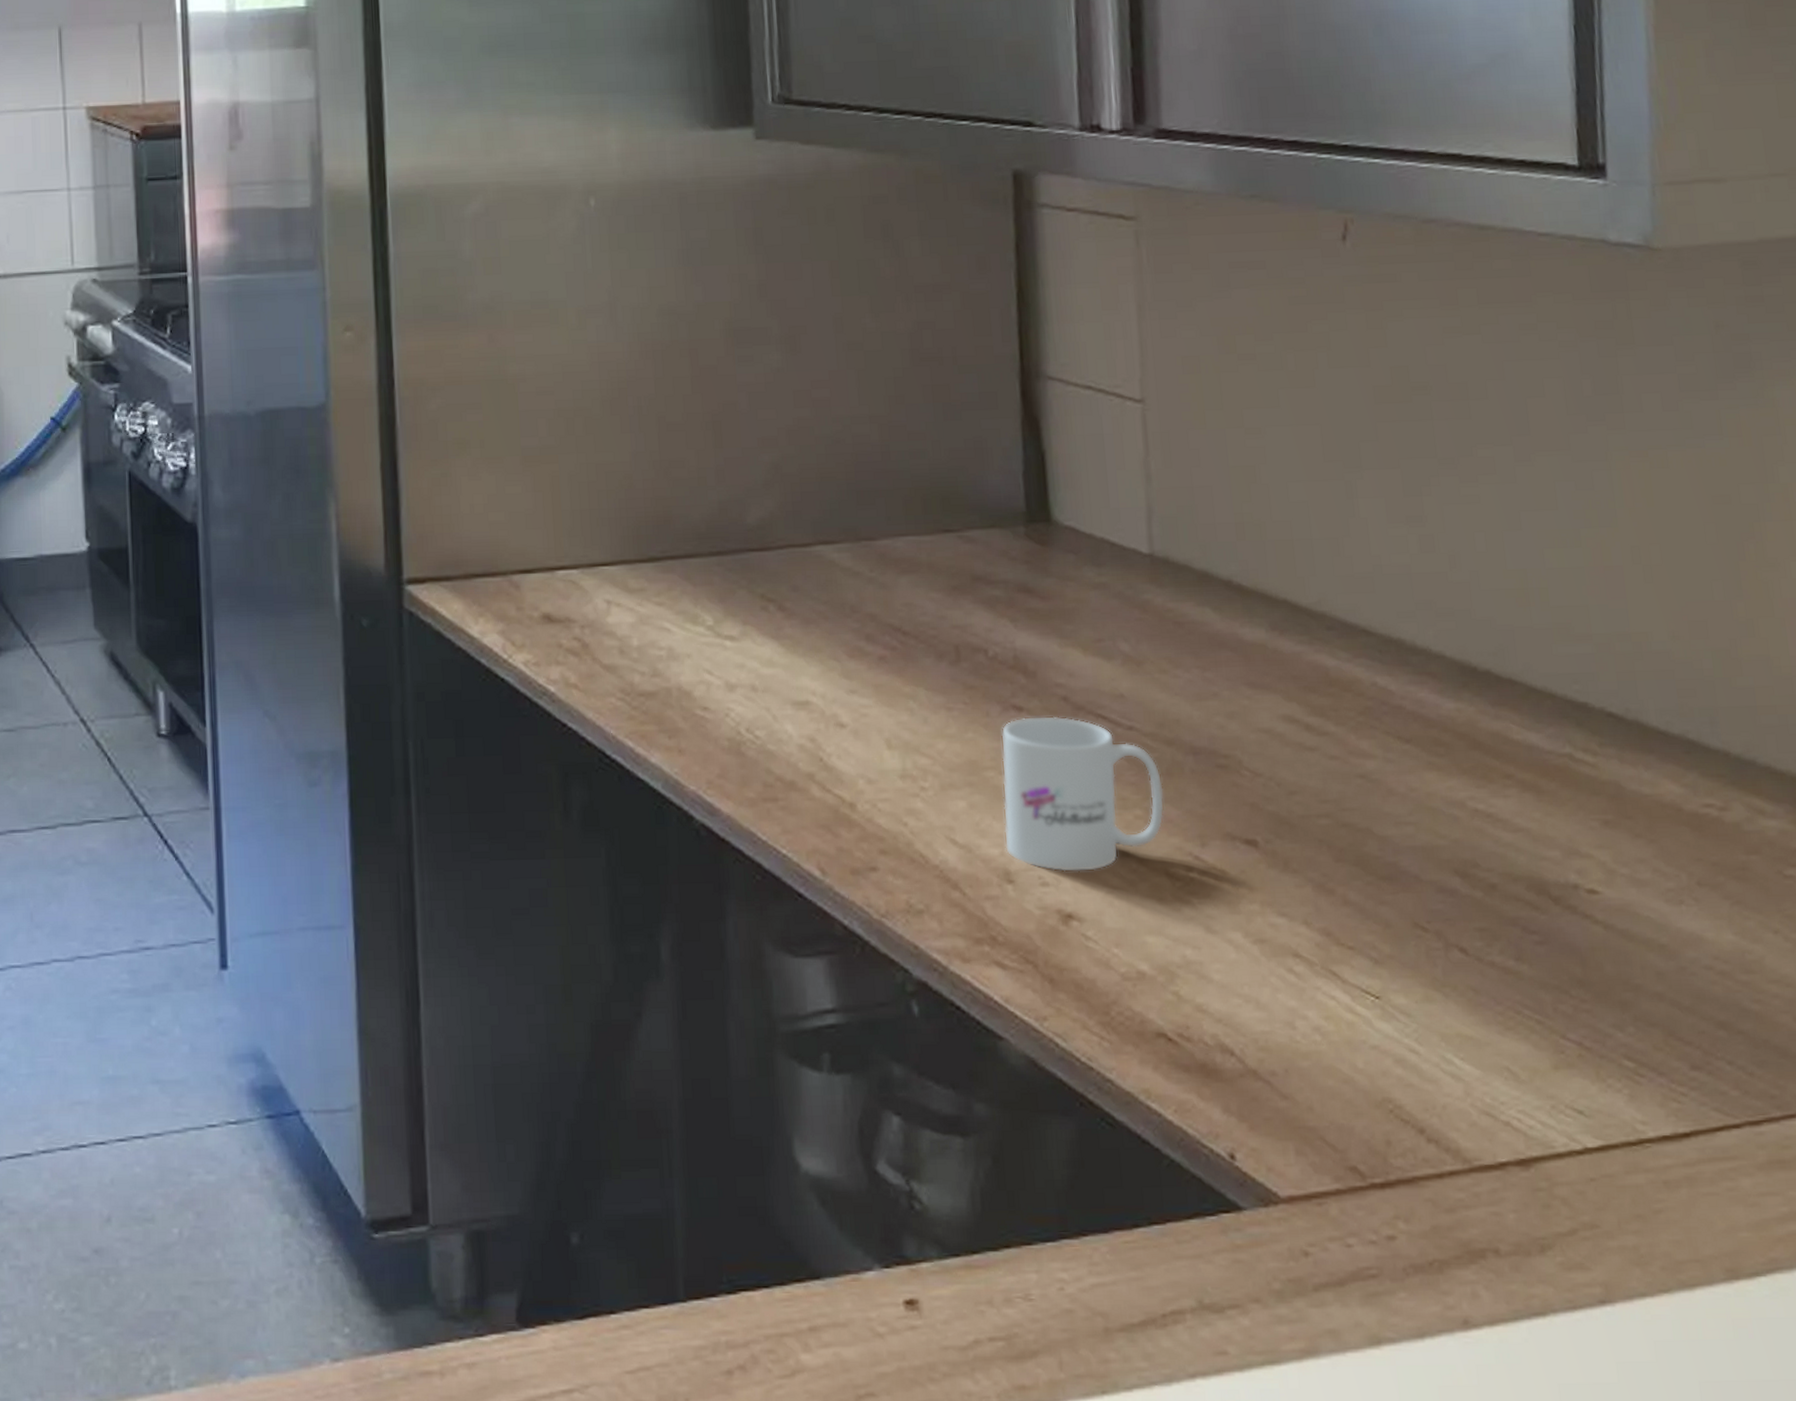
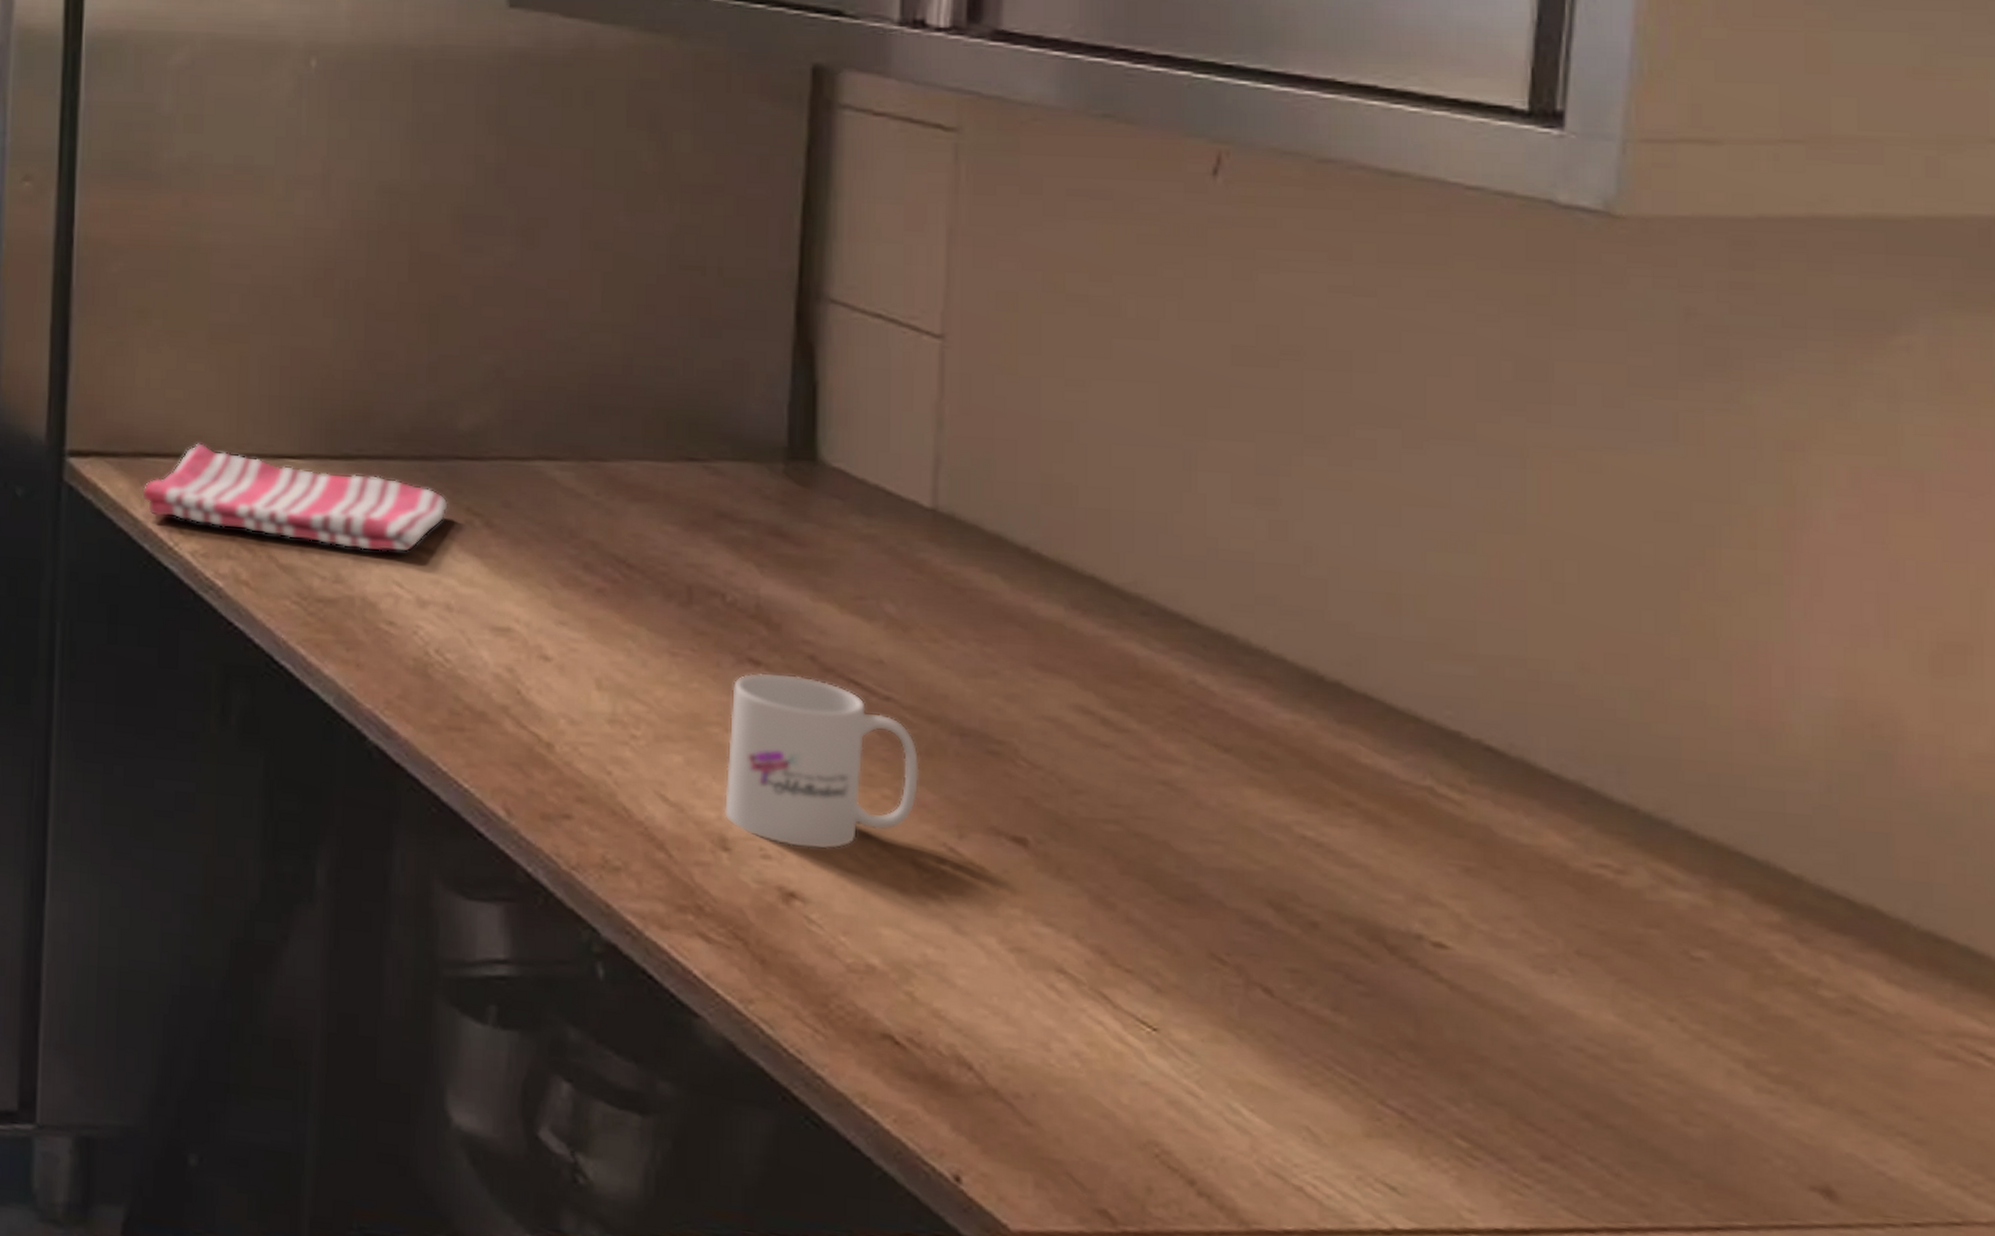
dish towel: none [474,560,745,645] -> present [141,443,448,553]

